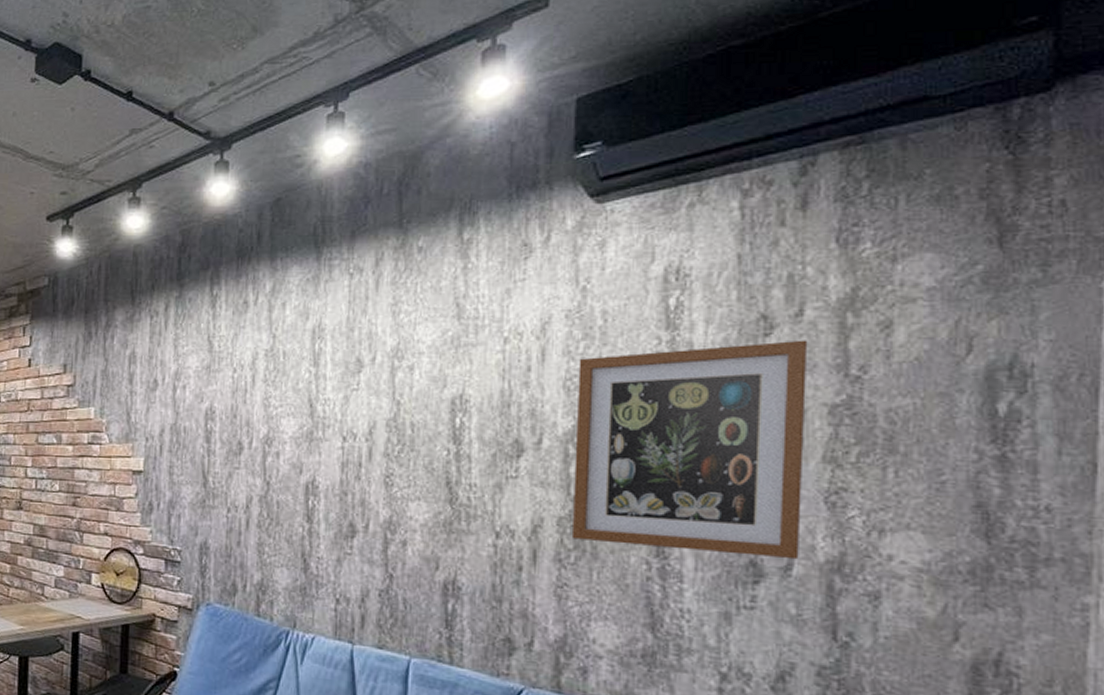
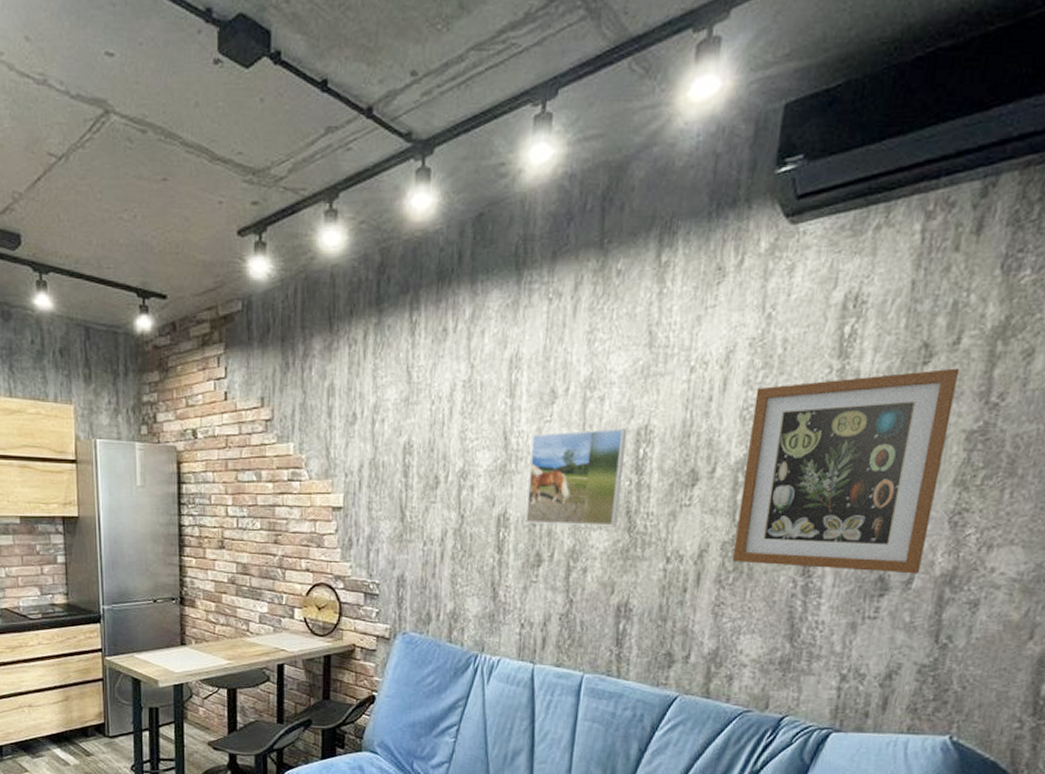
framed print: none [336,397,441,497] -> present [526,428,628,526]

